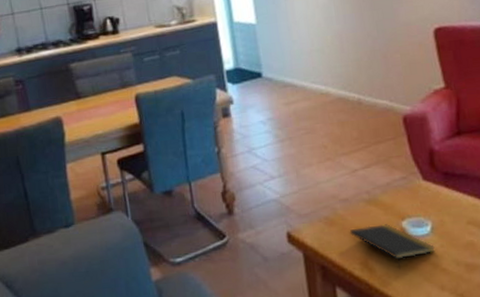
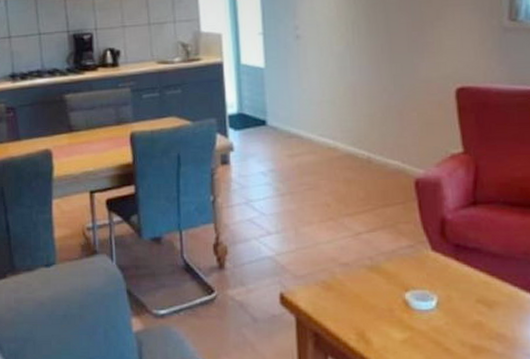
notepad: present [349,224,435,270] -> none [347,294,439,345]

